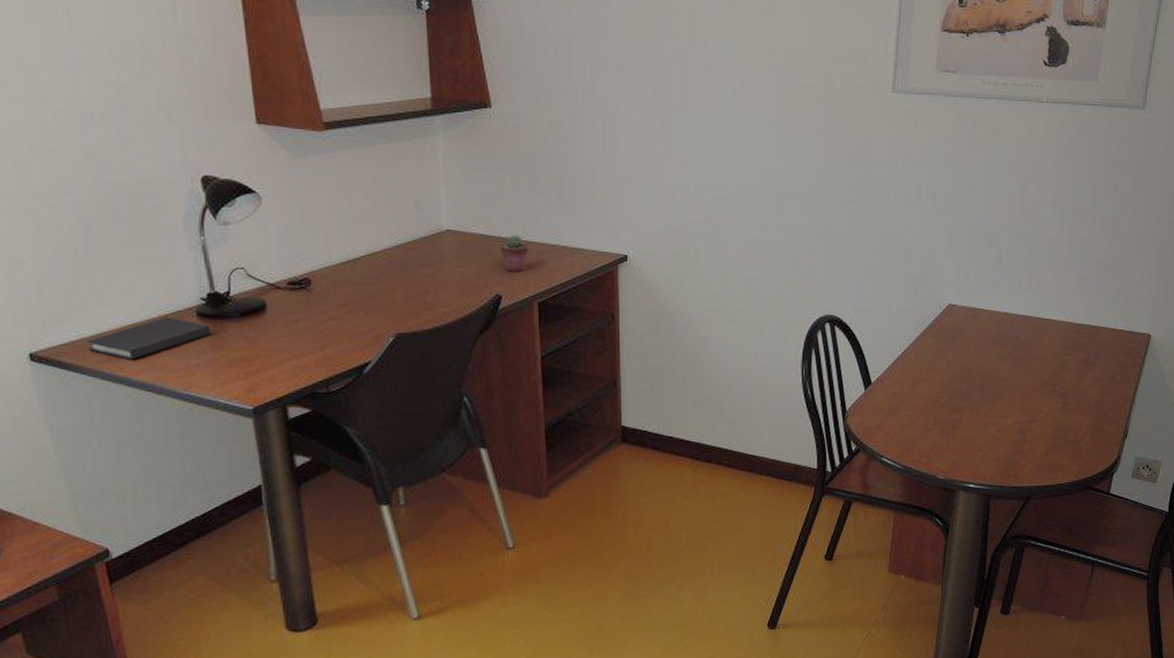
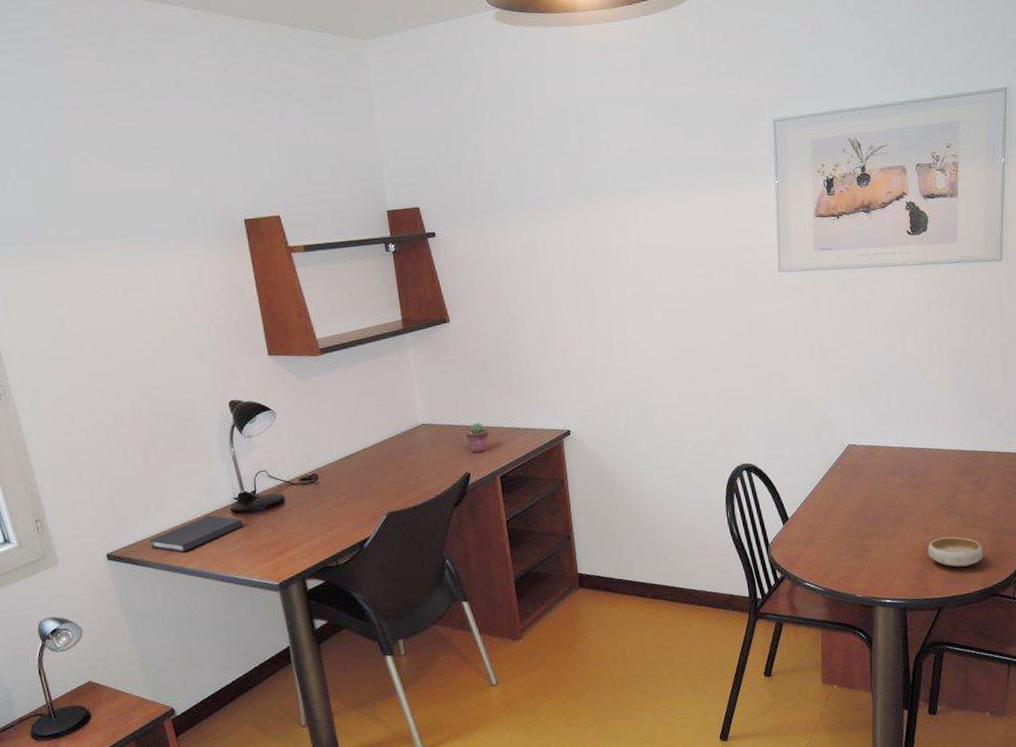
bowl: none [1021,419,1082,454] -> present [927,536,983,567]

